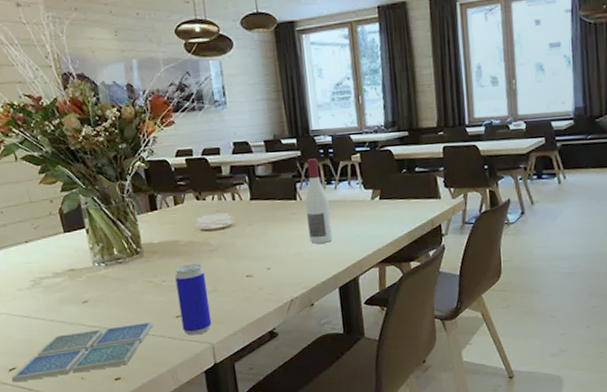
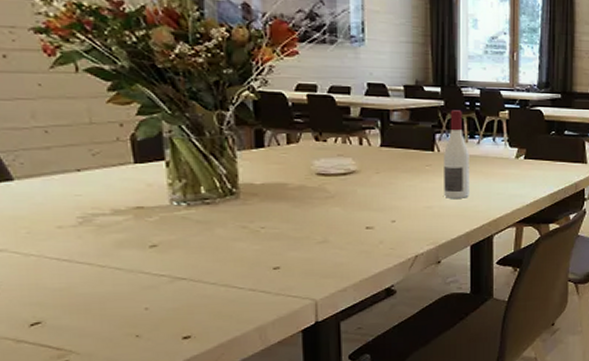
drink coaster: present [11,321,153,383] -> none [32,272,243,341]
beverage can: present [175,264,212,336] -> none [278,211,318,290]

